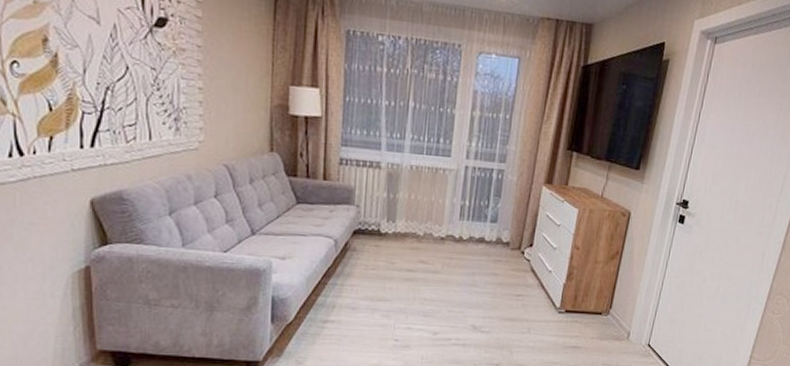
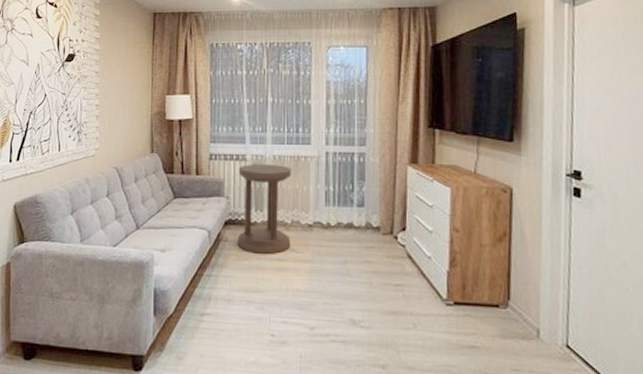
side table: none [366,172,430,265] -> present [237,163,293,254]

